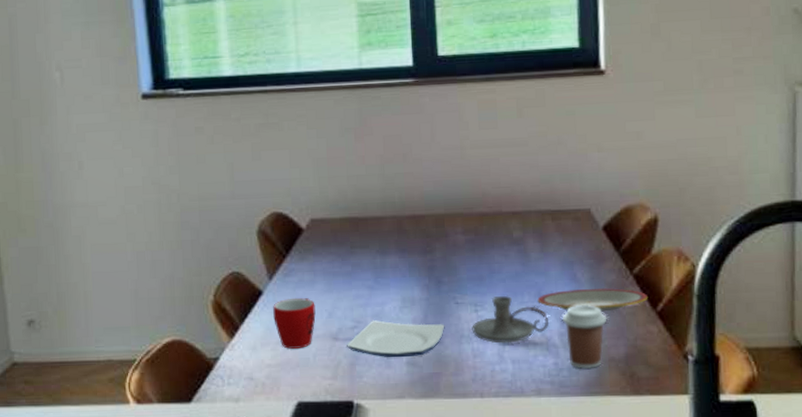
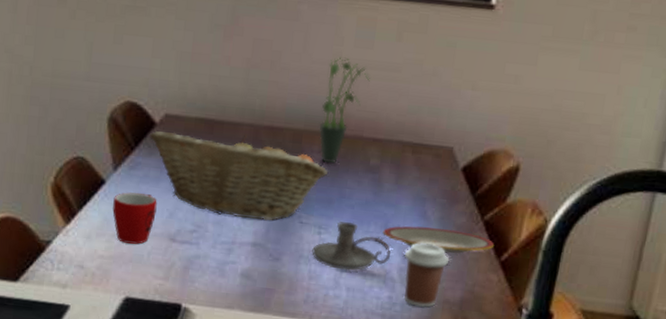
fruit basket: none [298,227,474,308] -> present [149,130,328,221]
plate: present [347,320,445,358] -> none [183,227,286,270]
potted plant: none [458,140,500,242] -> present [318,57,370,164]

